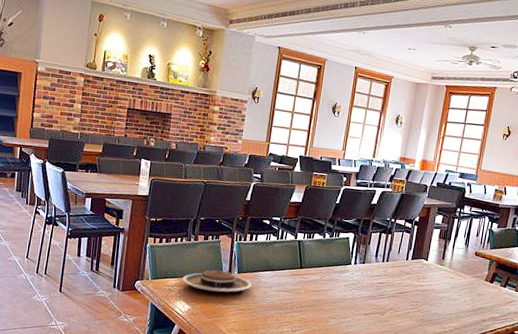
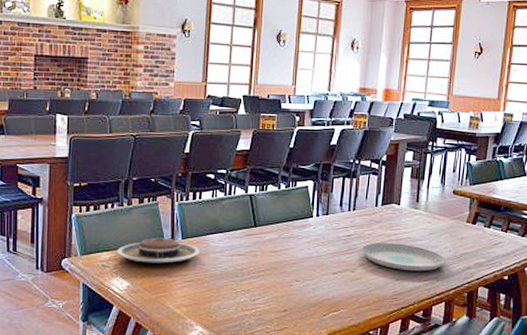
plate: none [390,291,464,320] -> present [361,243,445,272]

